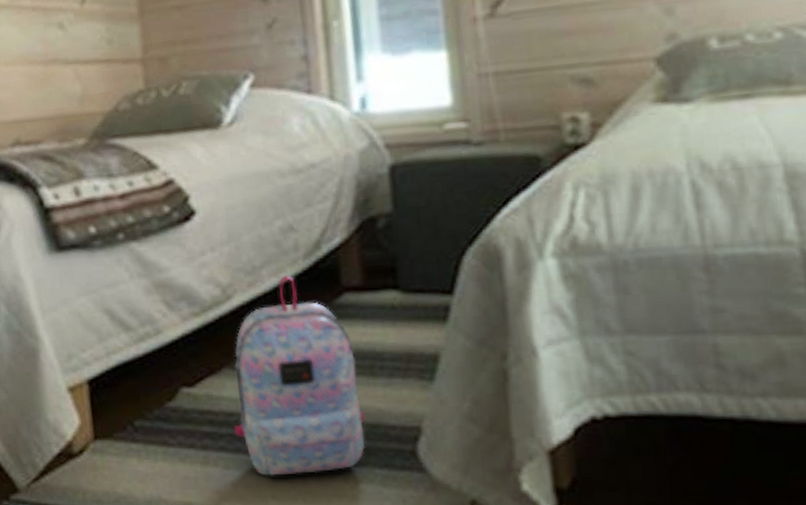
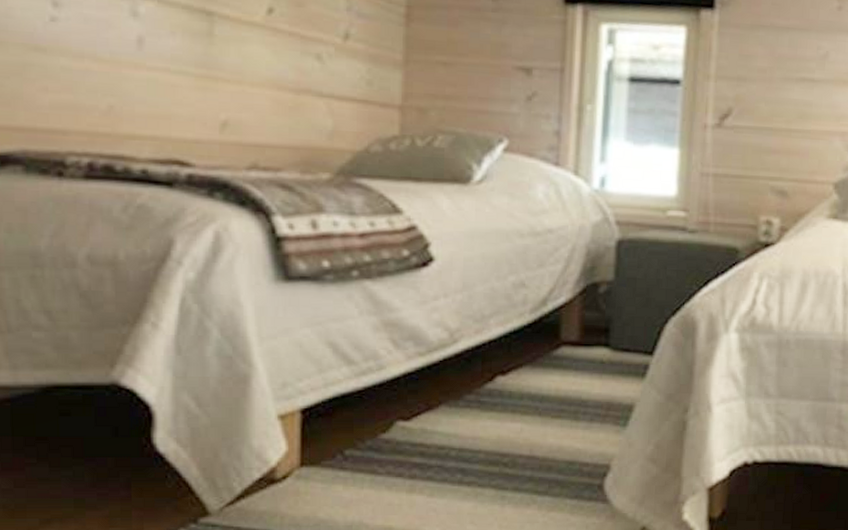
backpack: present [234,275,366,476] -> none [444,325,565,504]

